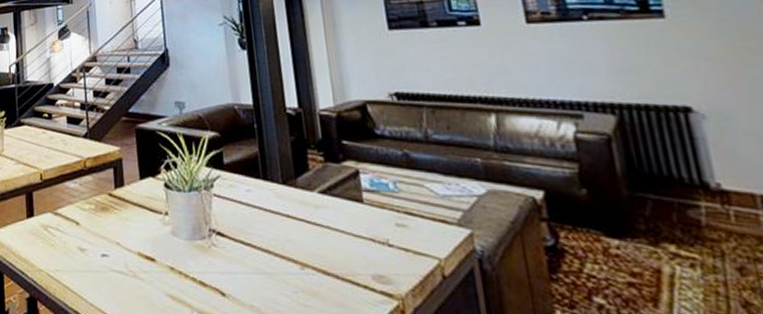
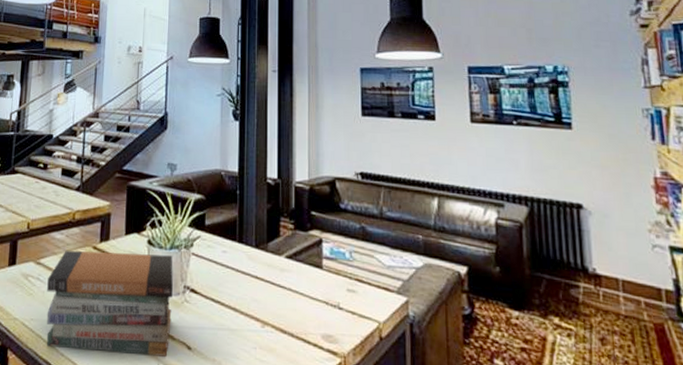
book stack: none [67,198,201,304] -> present [46,251,173,357]

